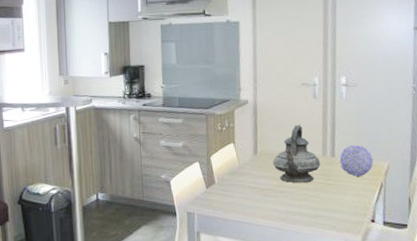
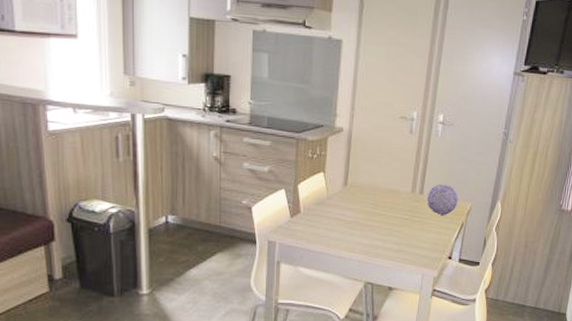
teapot: present [273,124,321,183] -> none [362,159,409,218]

